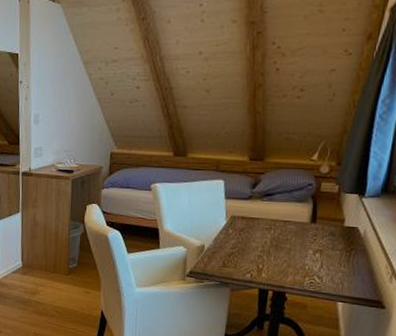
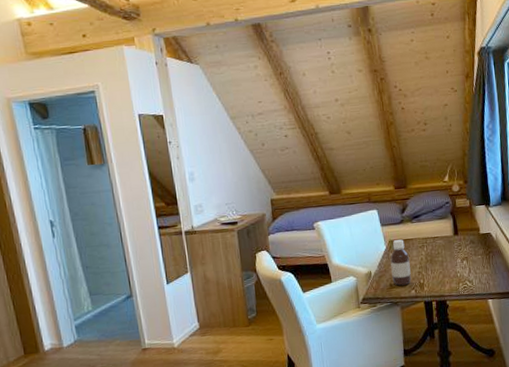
bottle: none [227,216,252,267] -> present [390,239,411,286]

